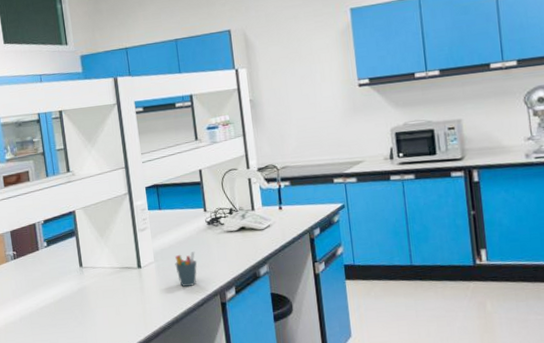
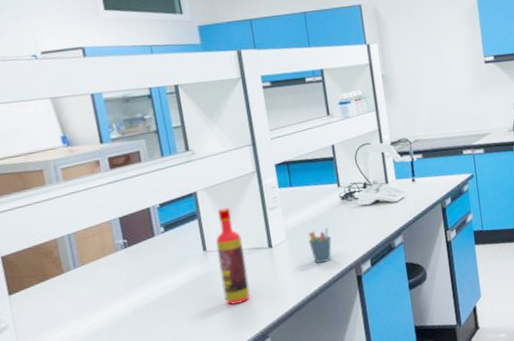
bottle: none [90,226,120,320] -> present [215,207,250,305]

